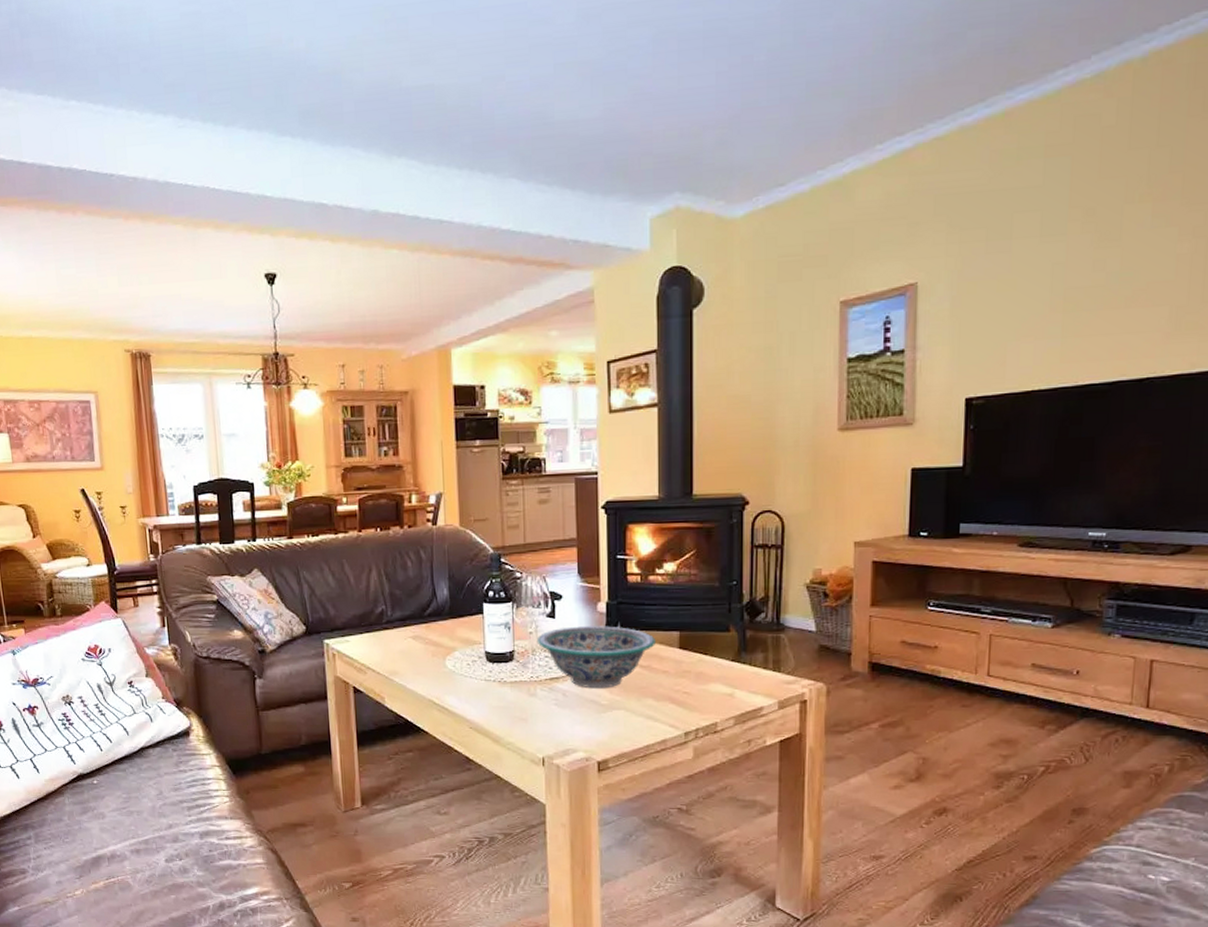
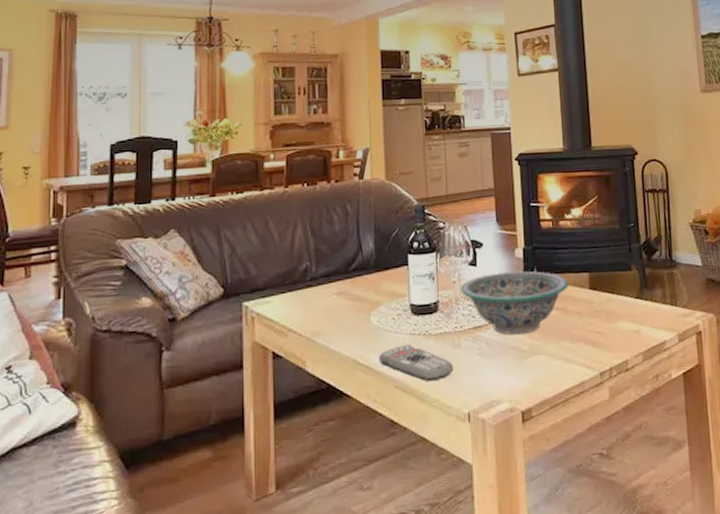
remote control: none [453,690,529,725] -> present [378,345,454,381]

